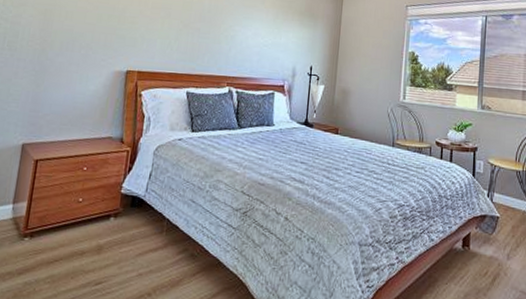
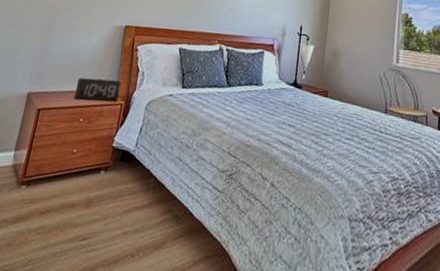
alarm clock: none [75,125,126,149] -> present [74,78,121,102]

